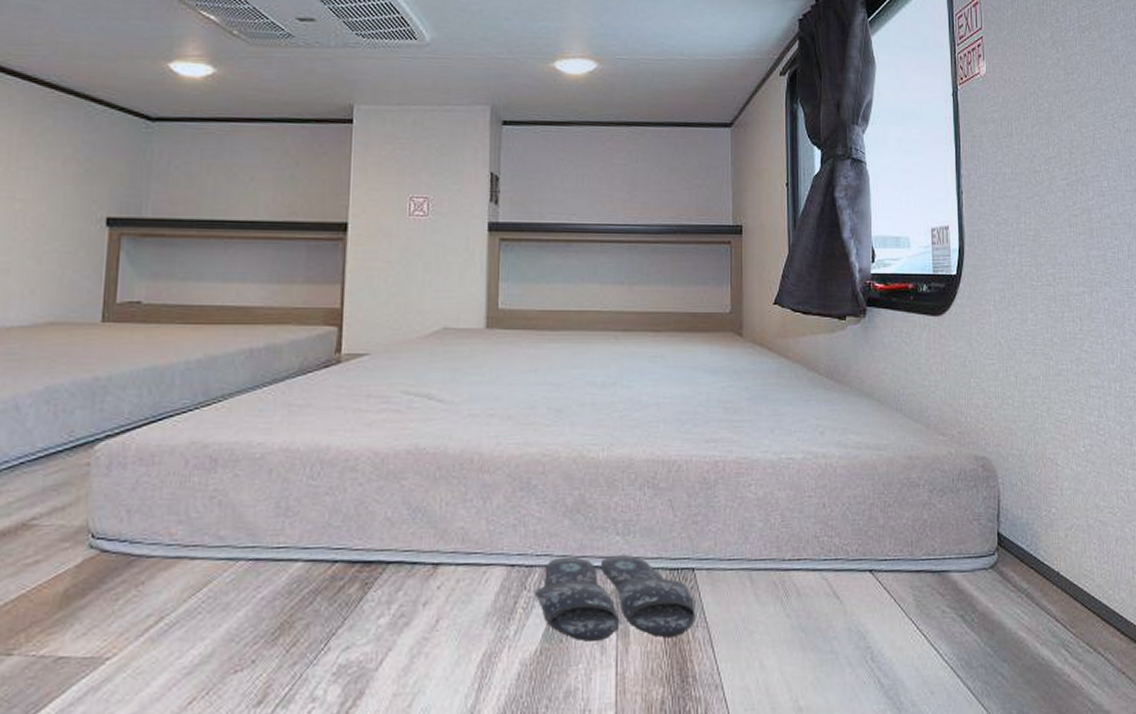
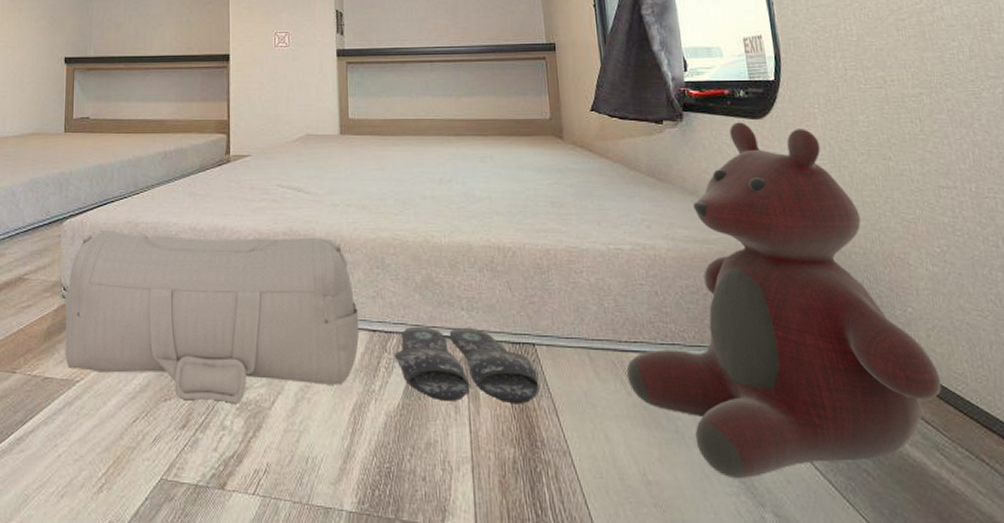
duffel bag: none [90,453,496,670] -> present [64,229,360,403]
teddy bear: none [787,319,1073,696] -> present [626,122,942,479]

